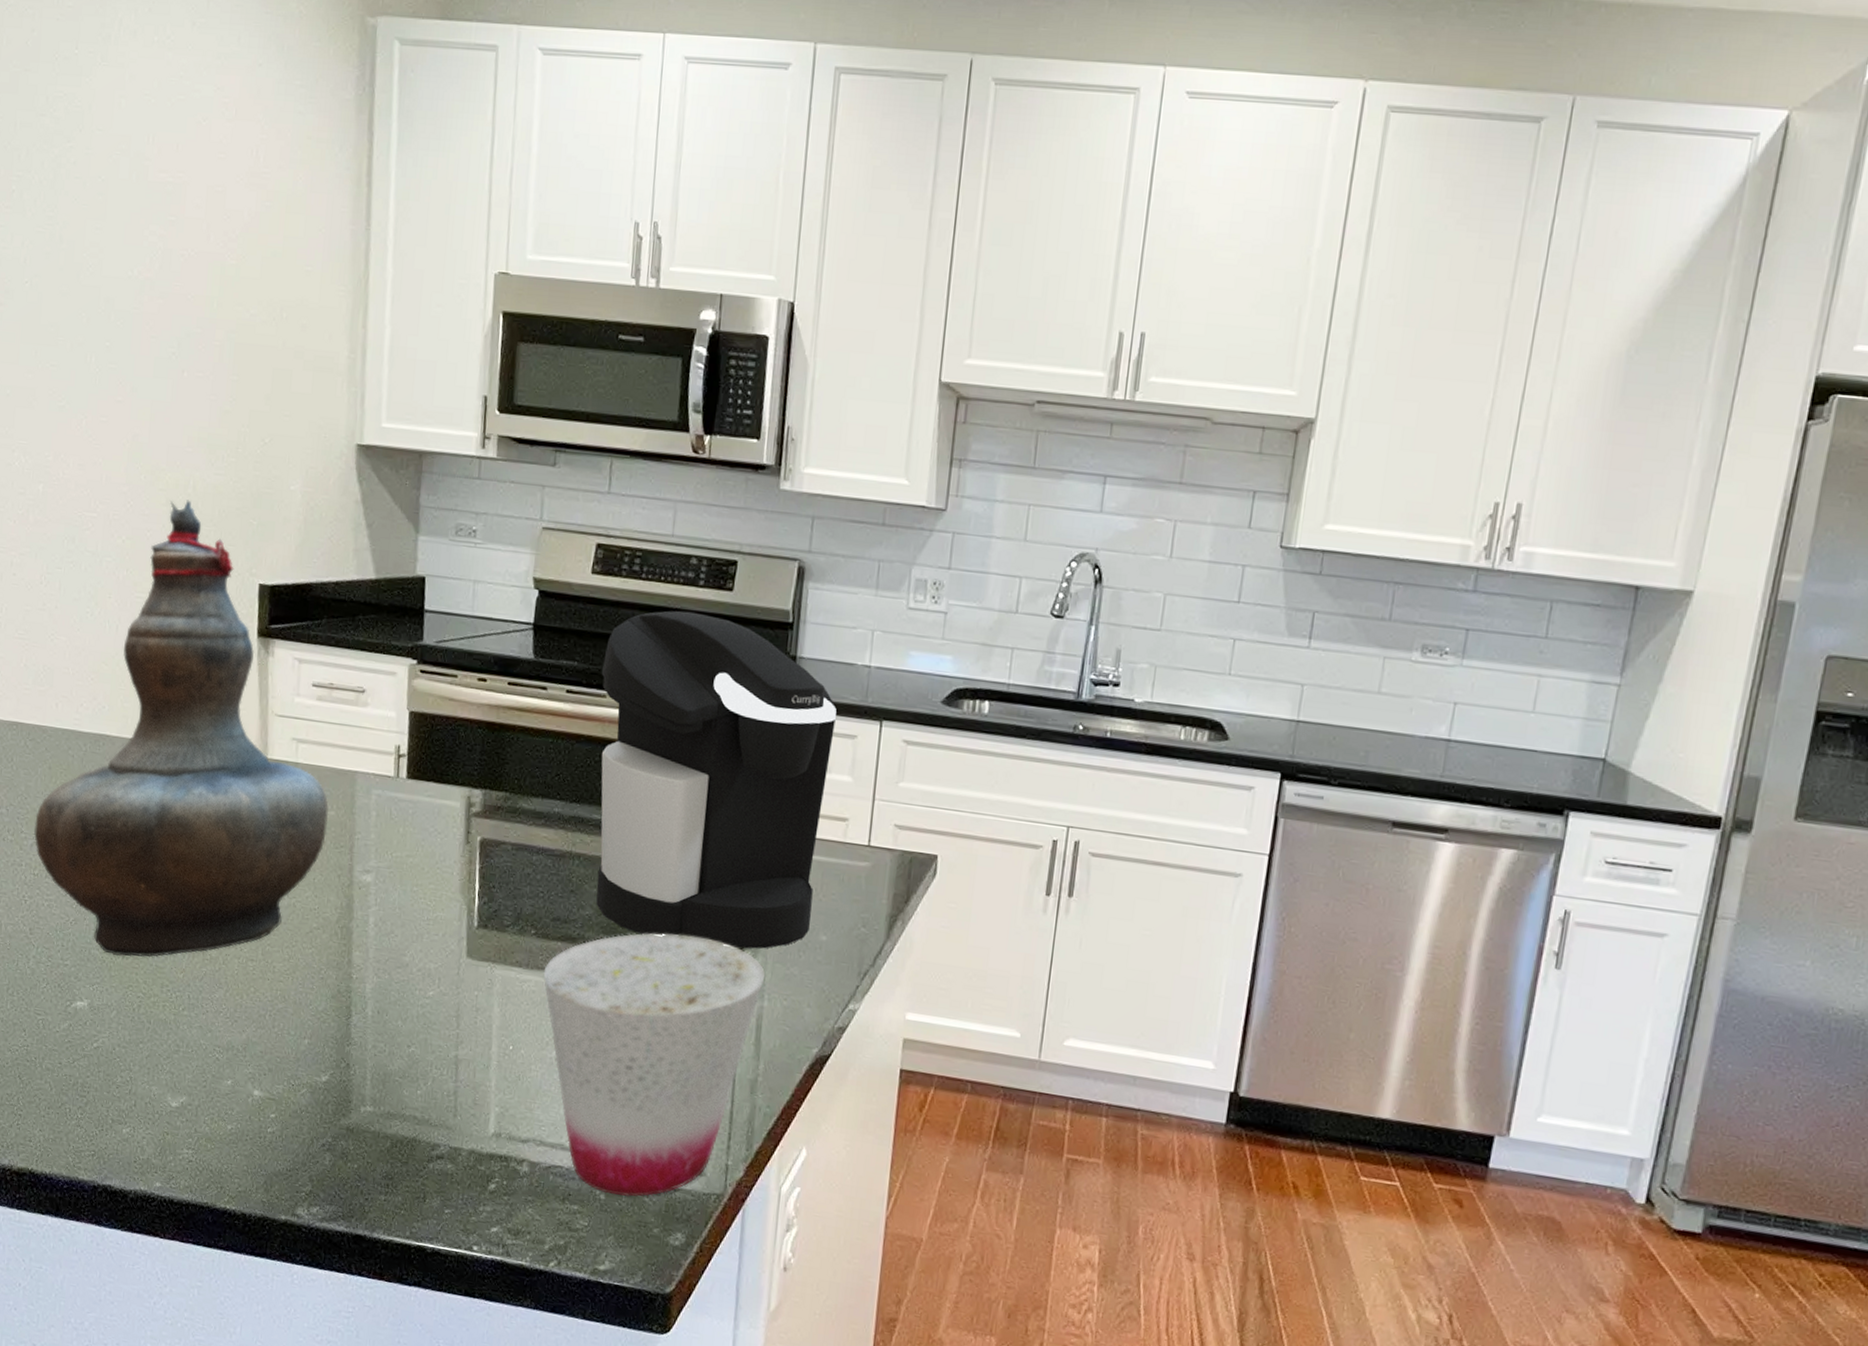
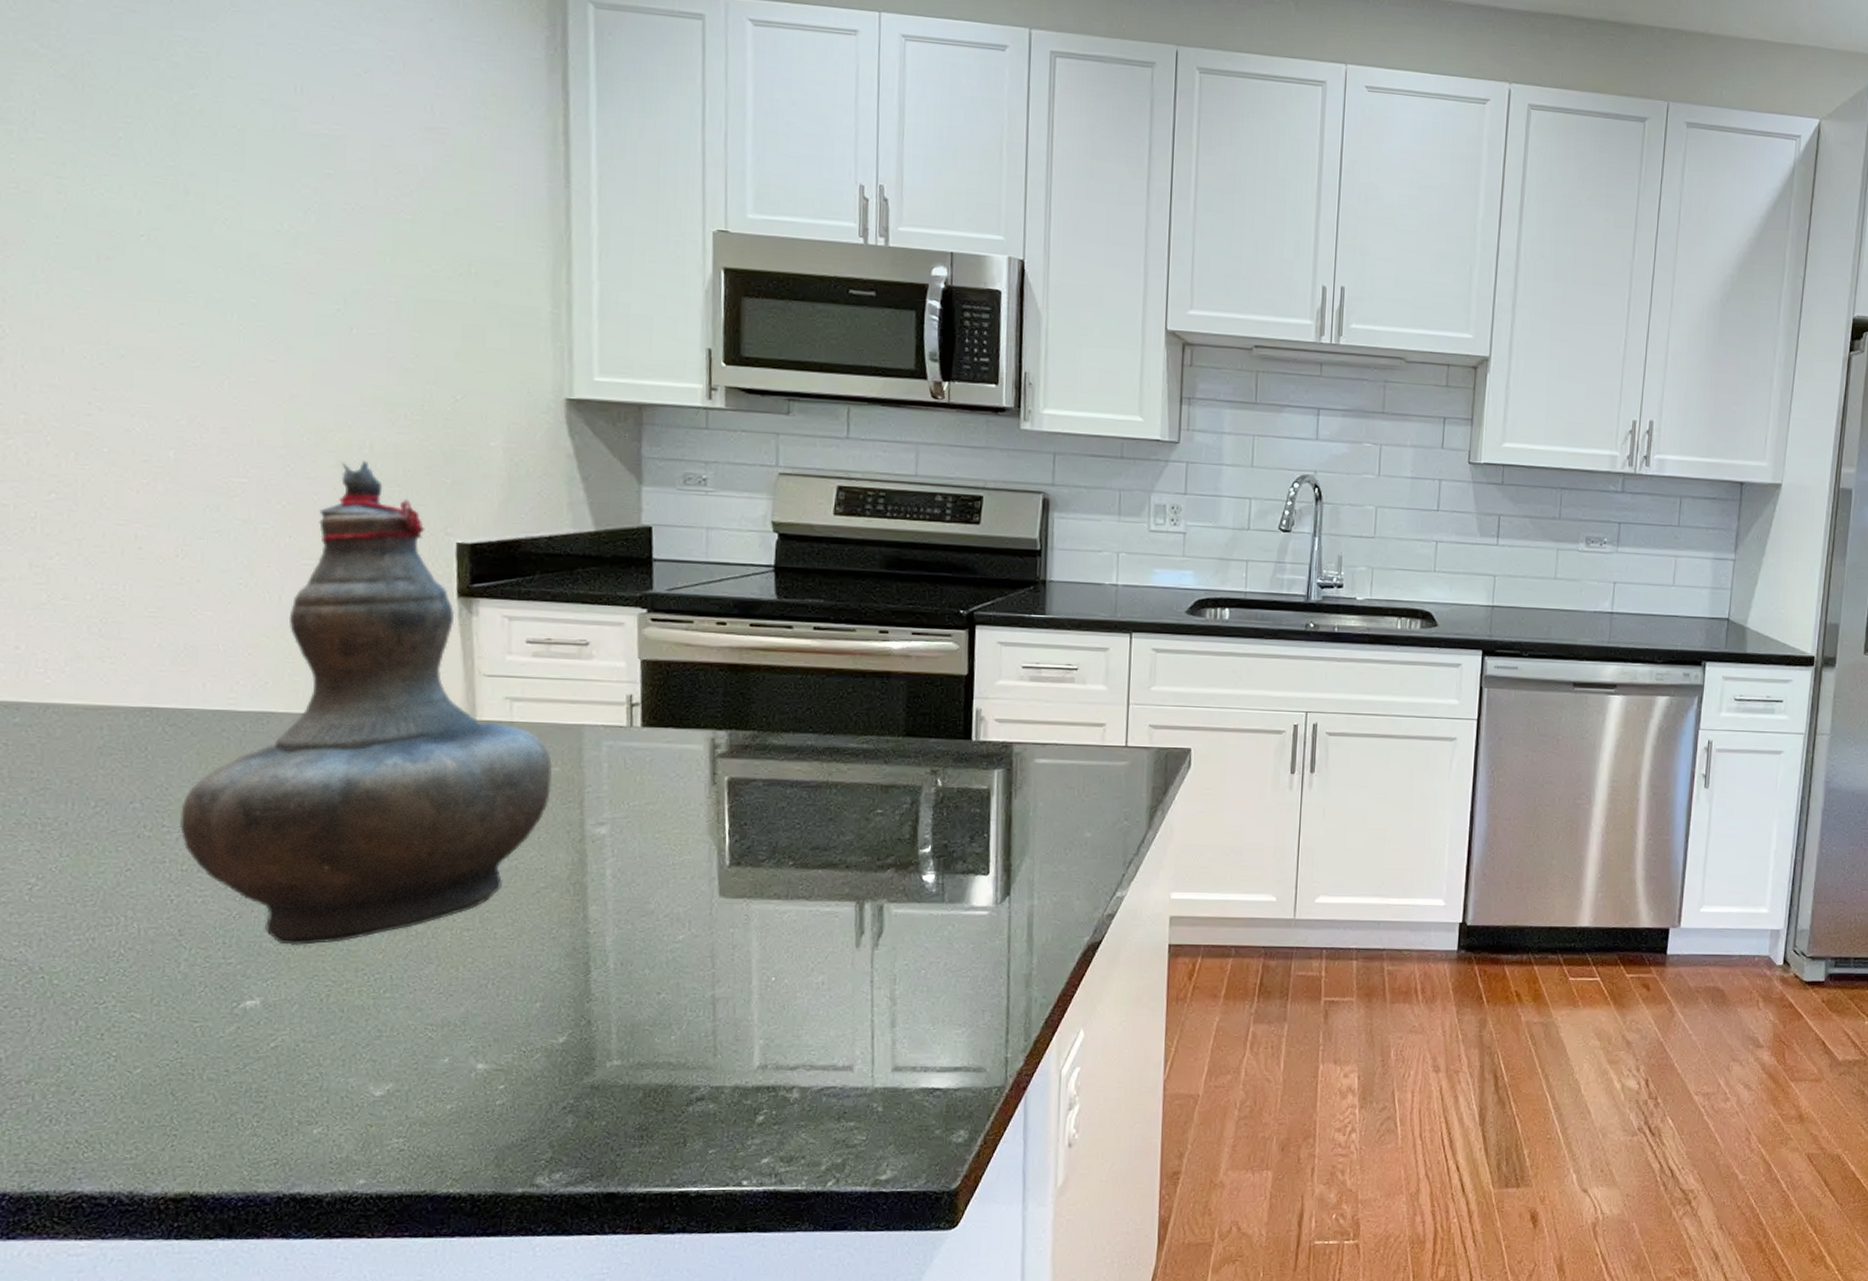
cup: present [543,933,765,1197] -> none [804,848,1033,1105]
coffee maker: present [596,610,838,949] -> none [849,545,1089,854]

